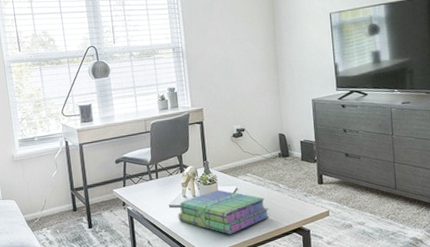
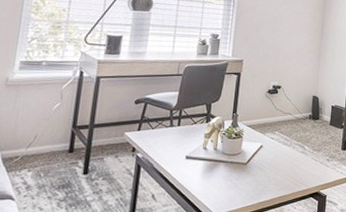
stack of books: present [178,190,270,234] -> none [192,145,290,194]

